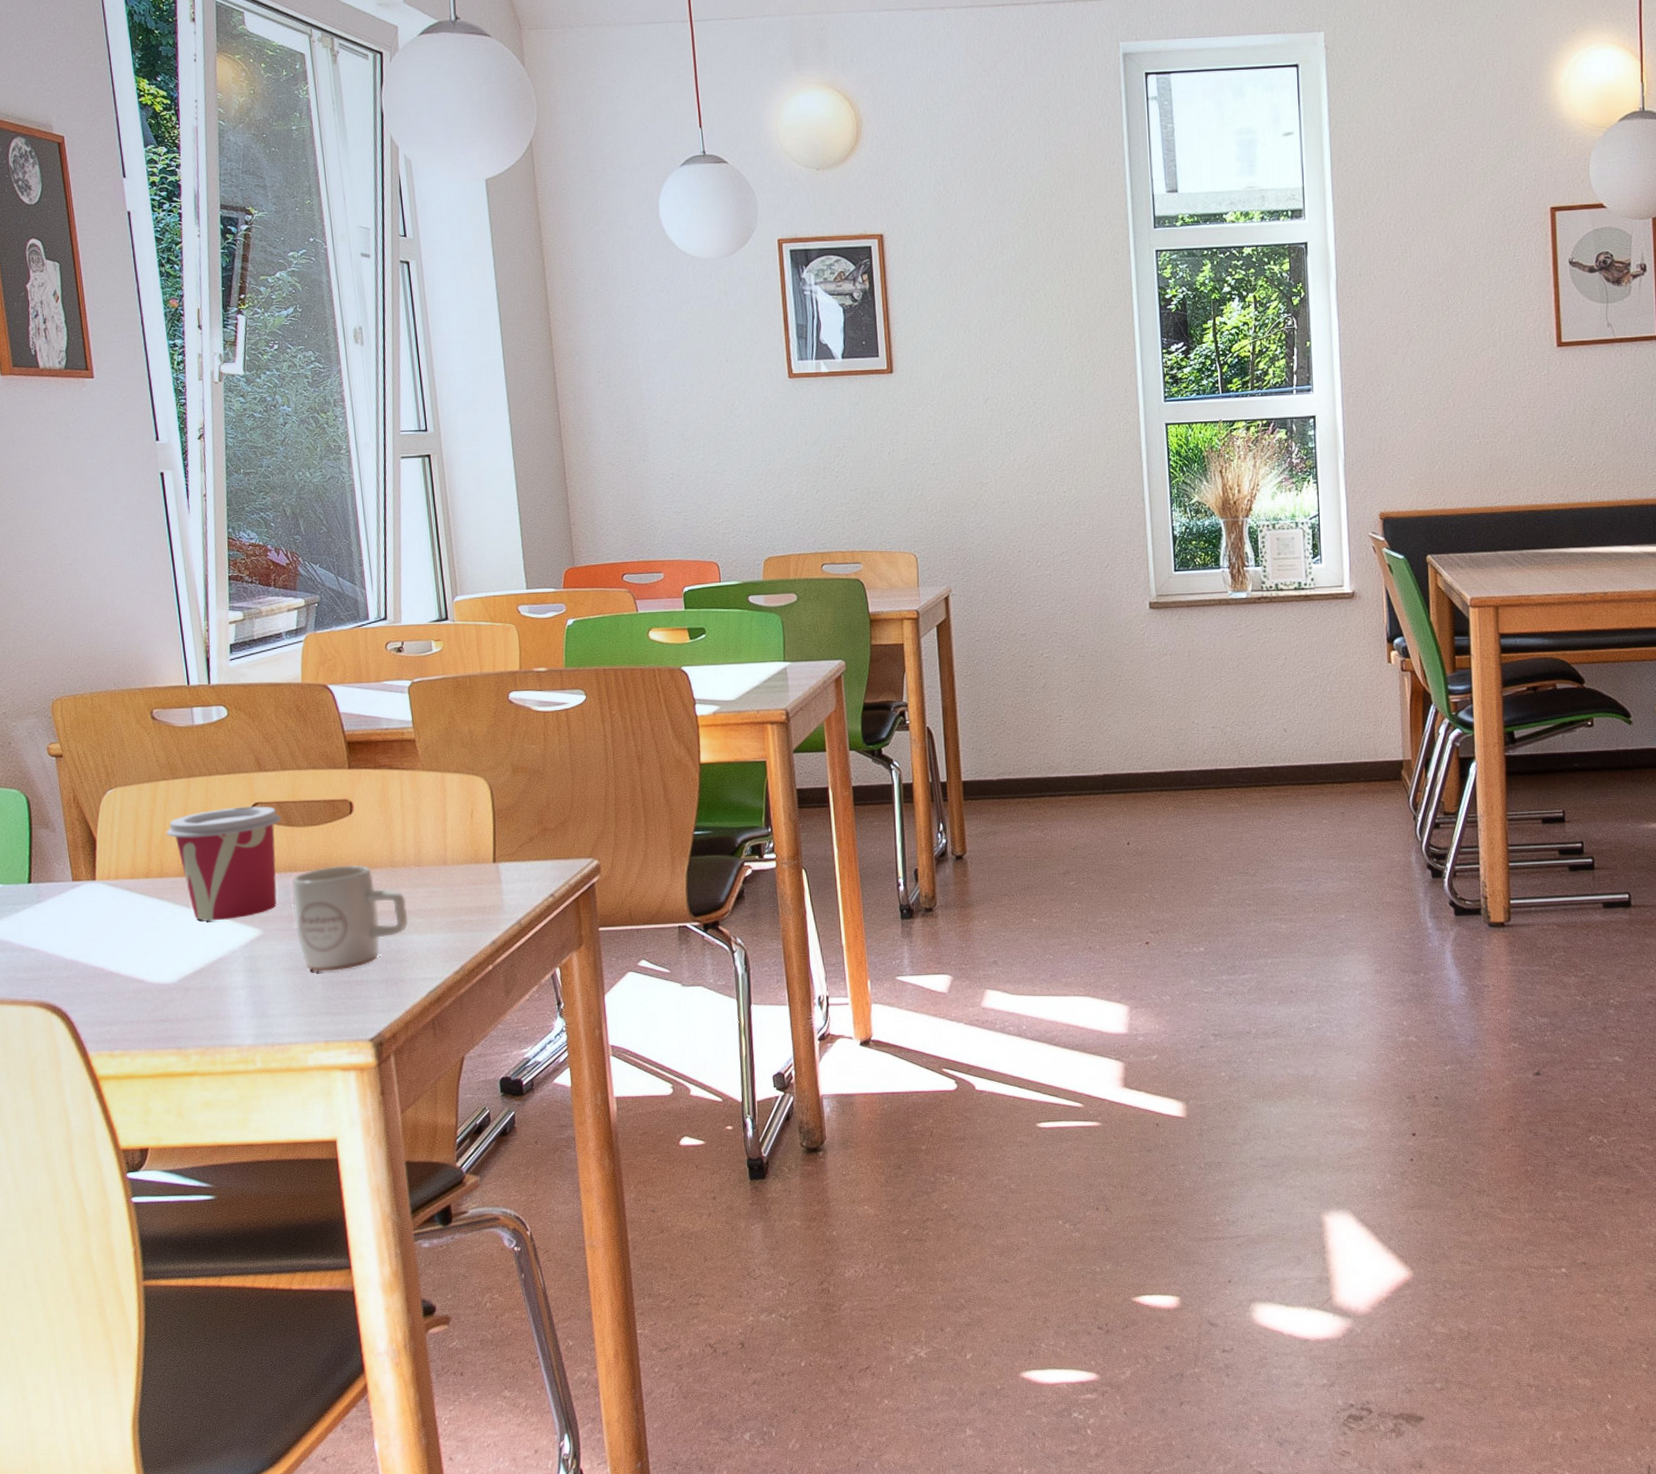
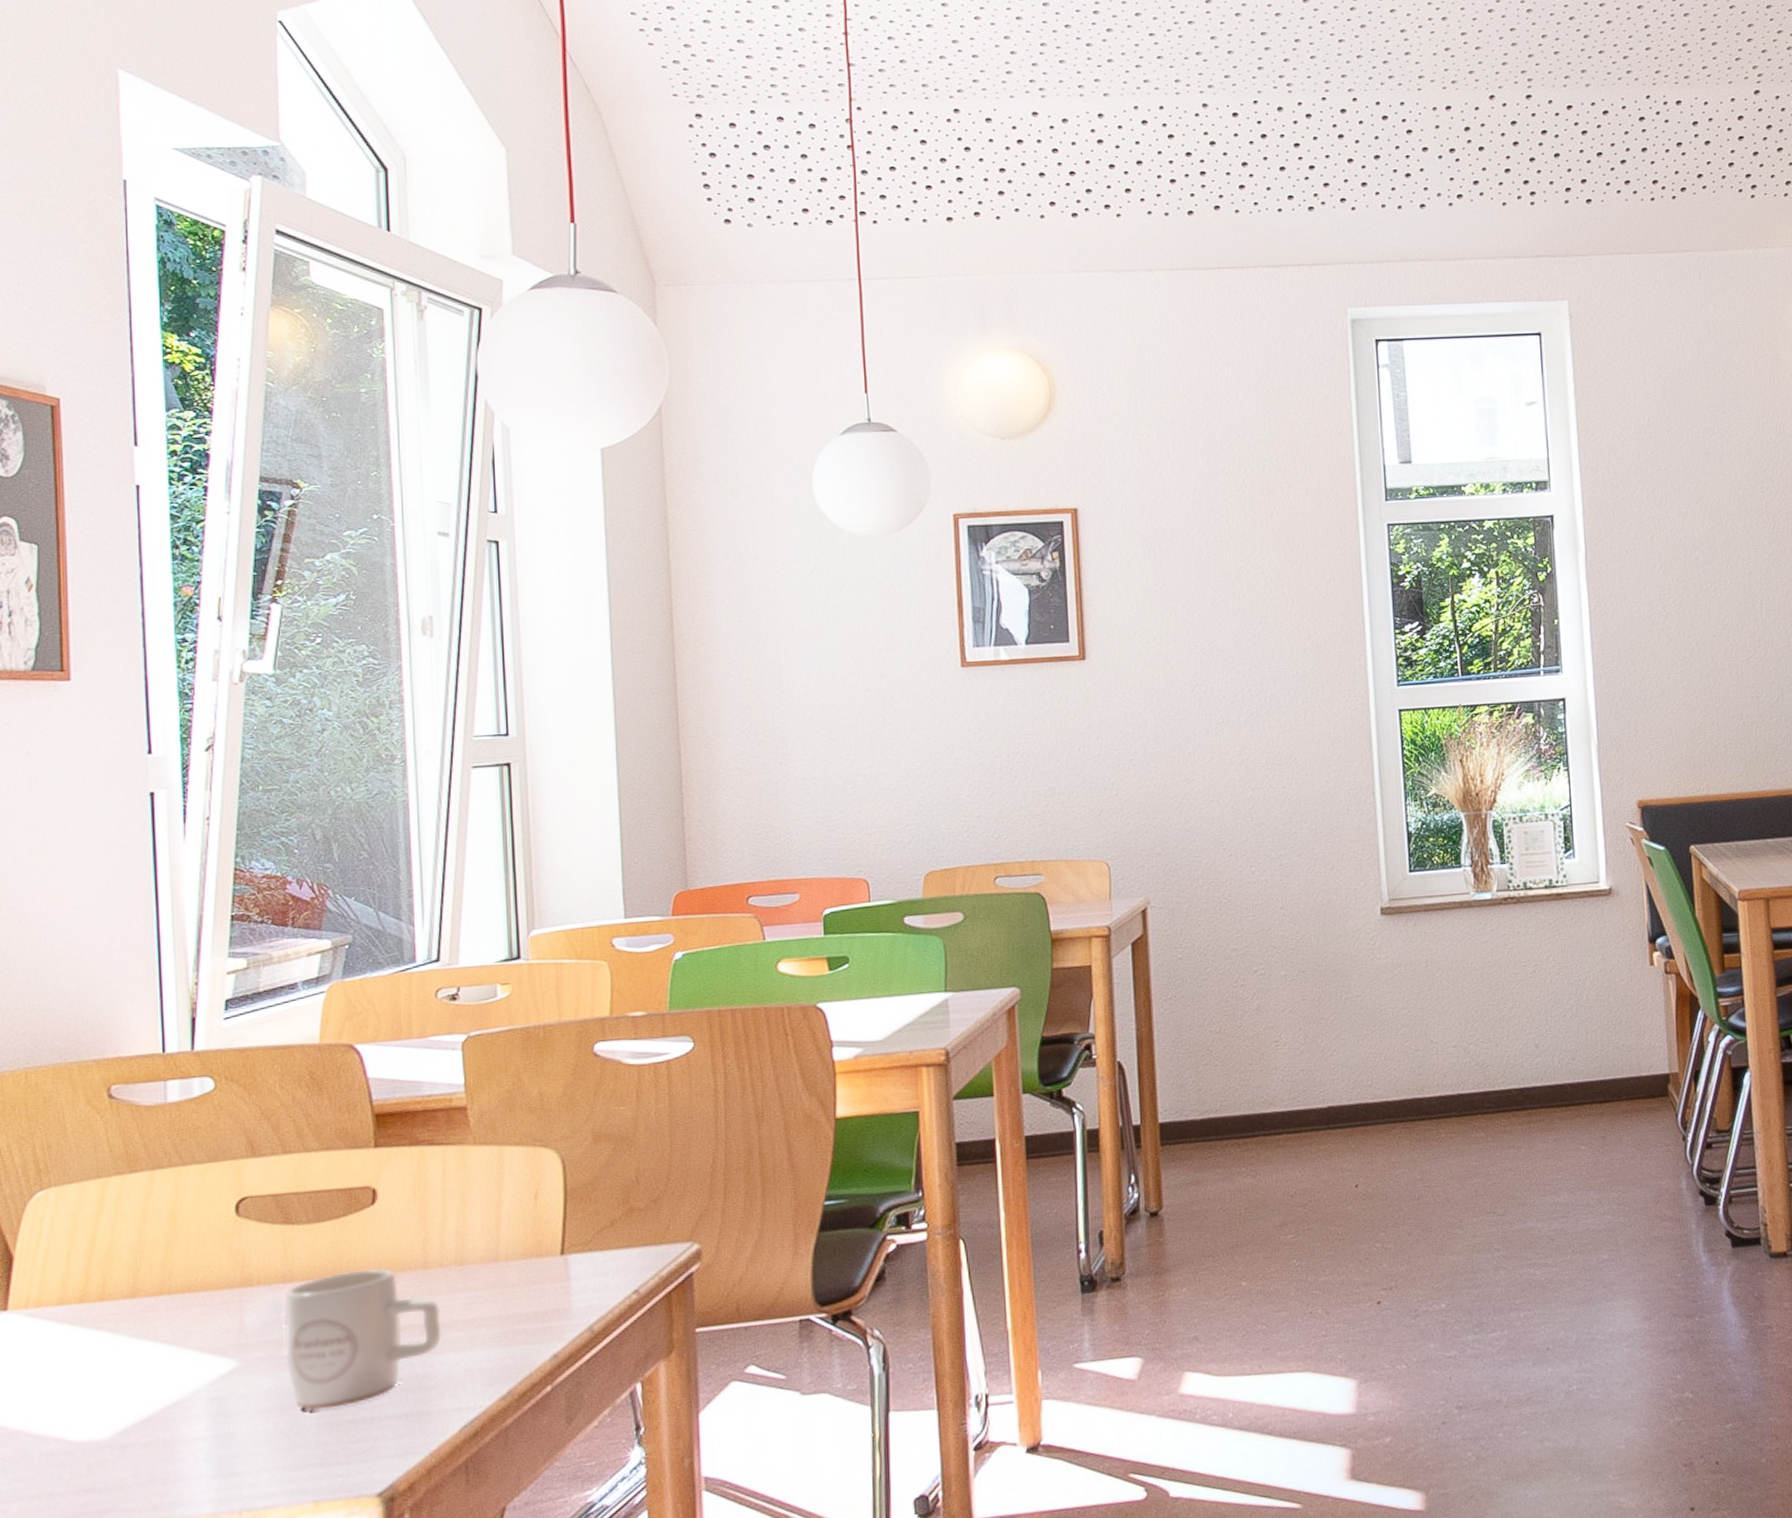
cup: present [166,806,282,921] -> none [114,1200,277,1355]

